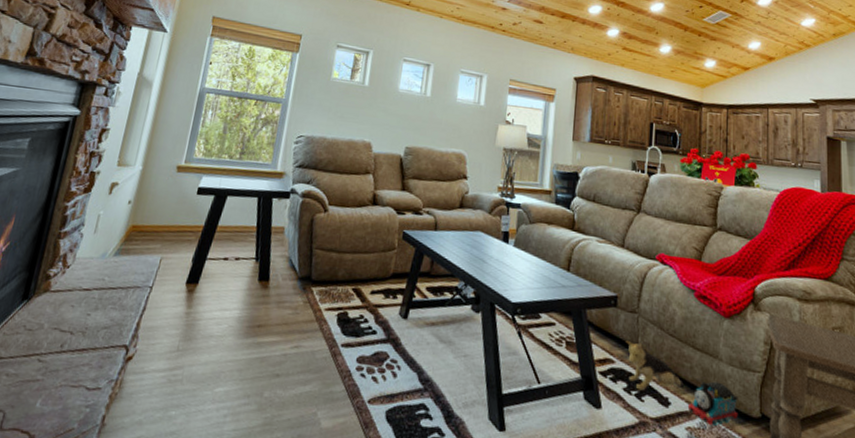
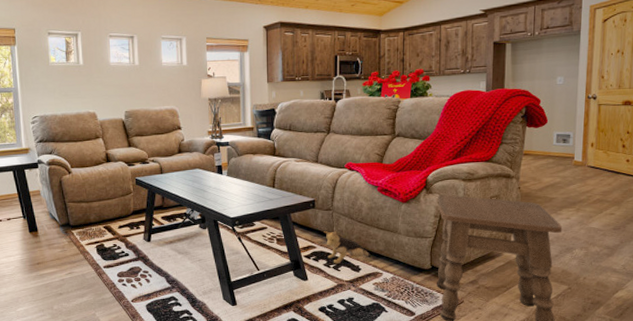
toy train: present [687,381,739,426] -> none [374,249,414,279]

